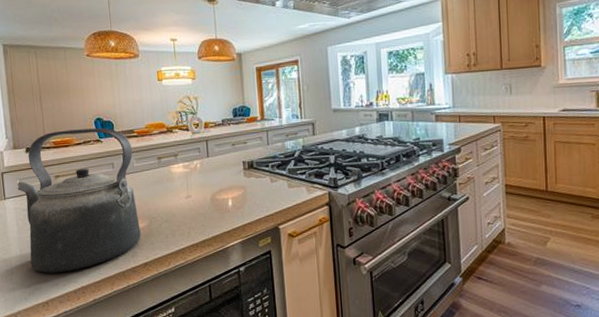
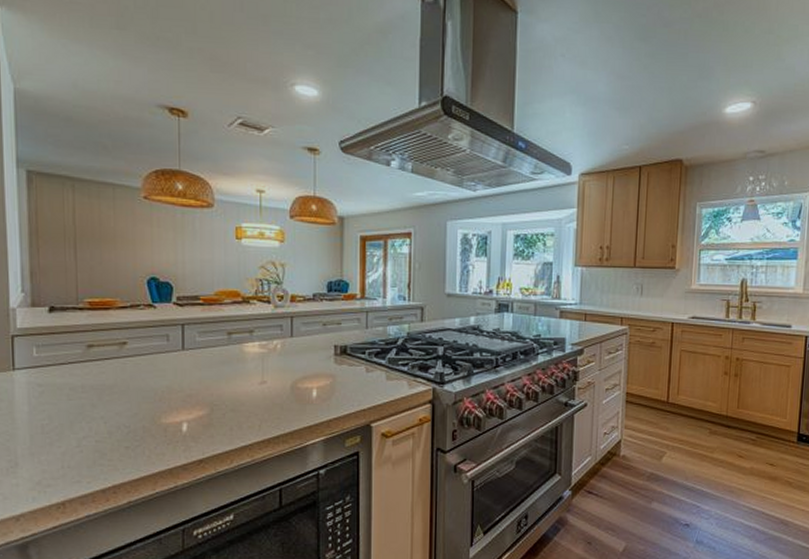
kettle: present [17,128,141,273] -> none [32,288,198,467]

